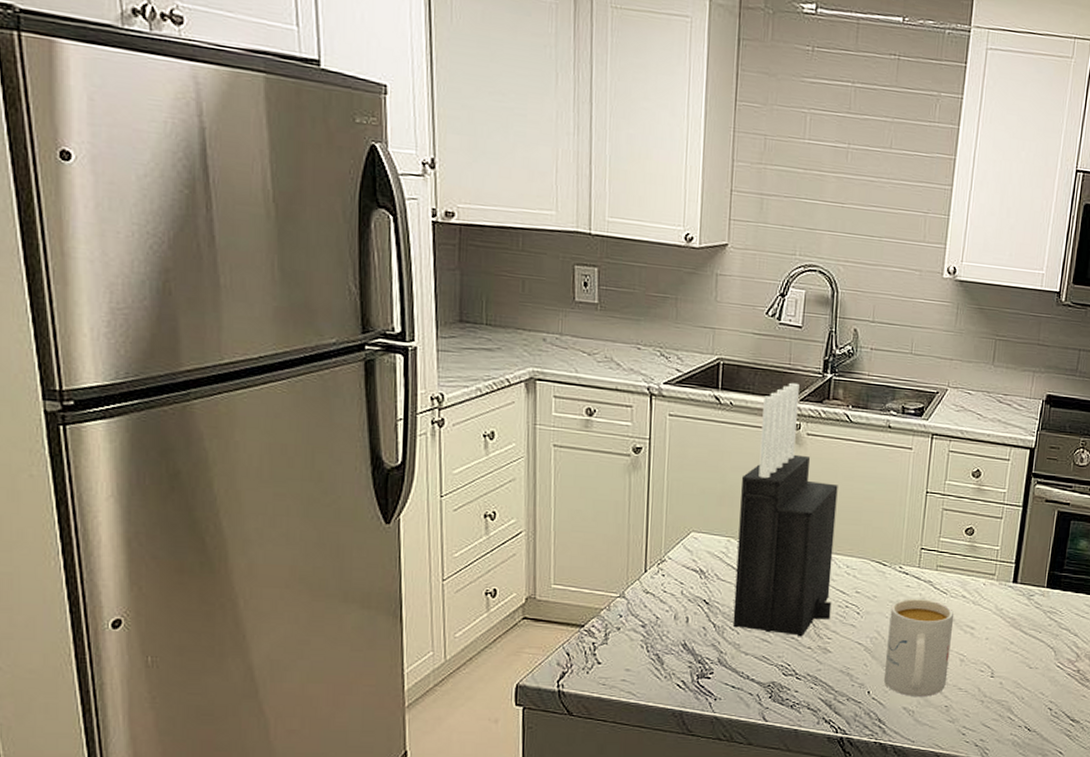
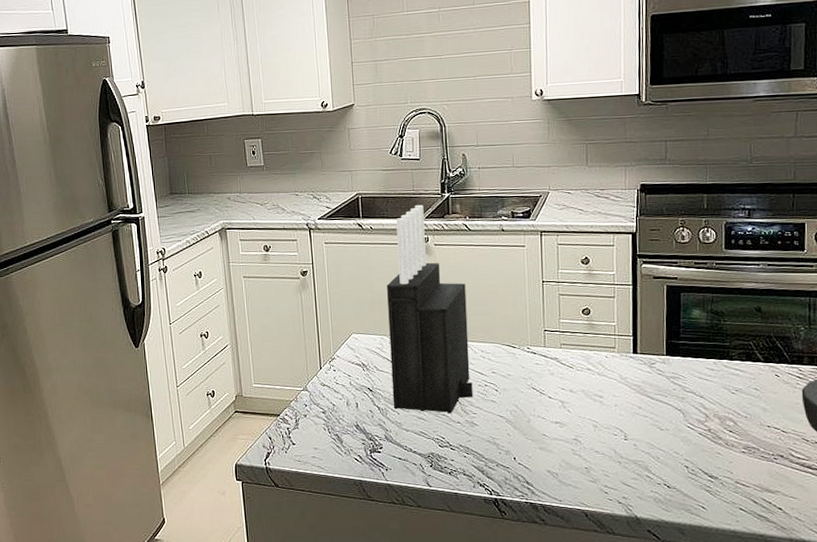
mug: present [883,599,955,697] -> none [524,374,584,460]

